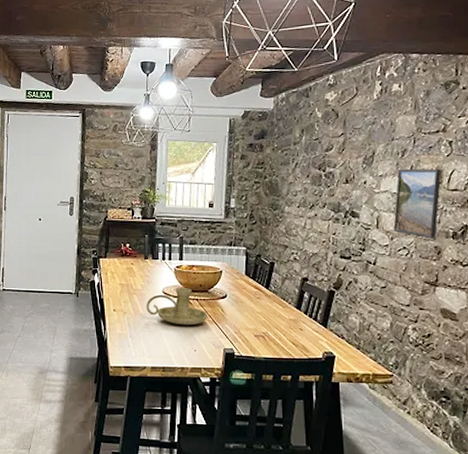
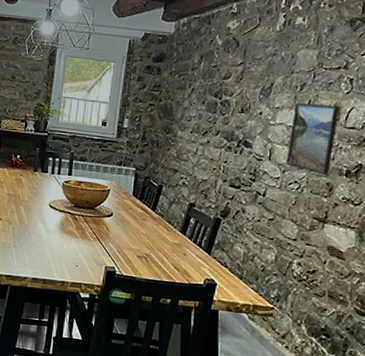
candle holder: present [145,287,208,326] -> none [31,202,93,241]

